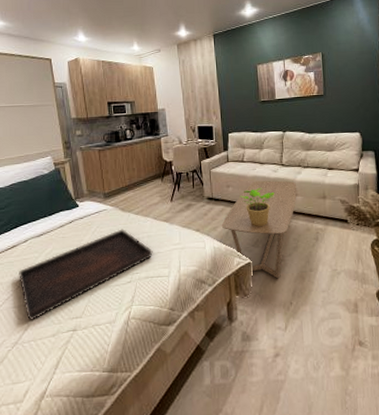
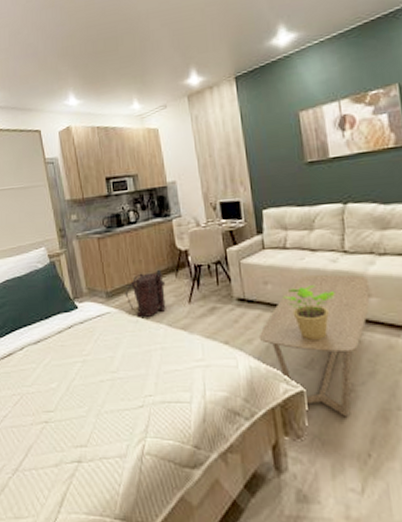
serving tray: present [19,229,153,320] -> none [16,337,169,444]
backpack: none [120,175,153,214] -> present [125,269,166,319]

